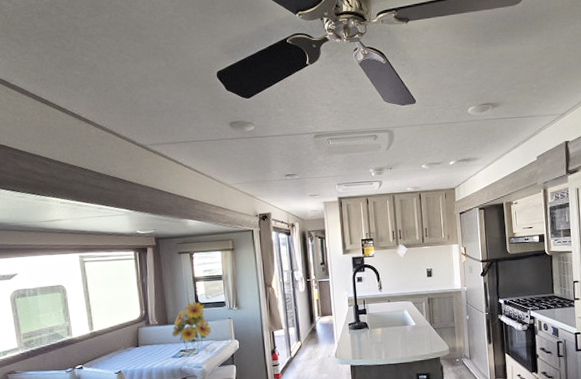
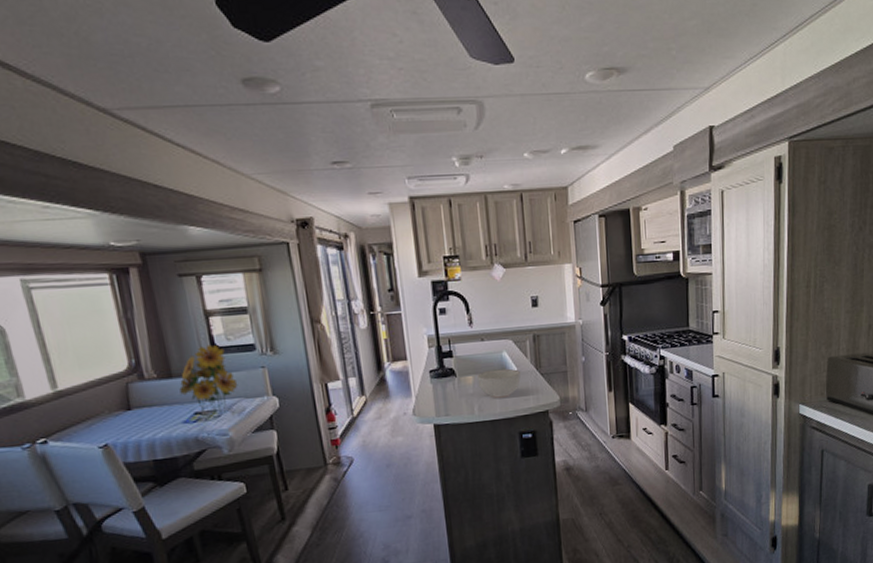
bowl: none [384,323,418,347] -> present [477,368,521,399]

